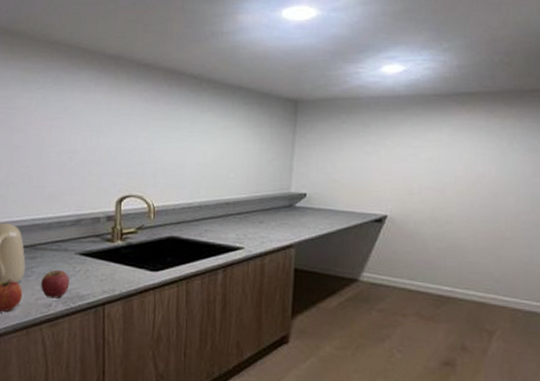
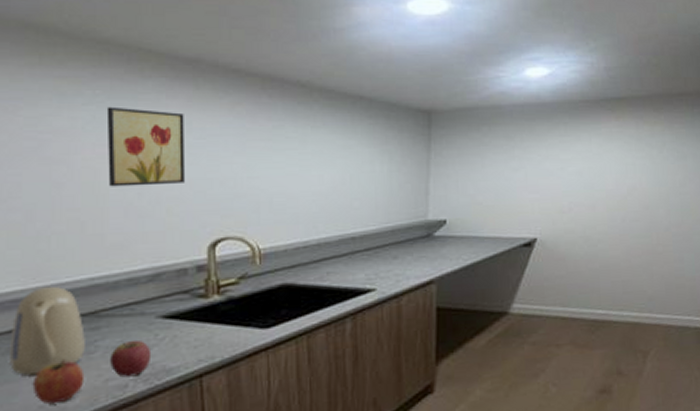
wall art: none [50,91,106,152] -> present [106,106,184,187]

